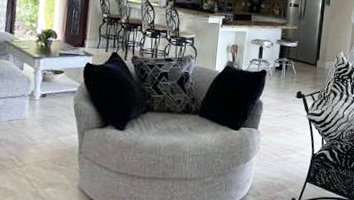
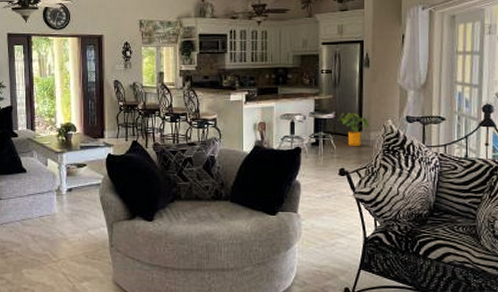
house plant: none [300,42,325,74] -> present [338,112,369,147]

